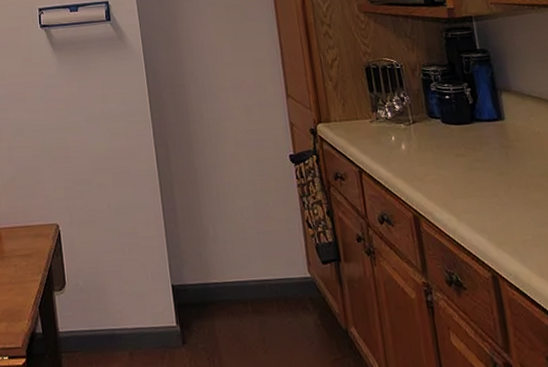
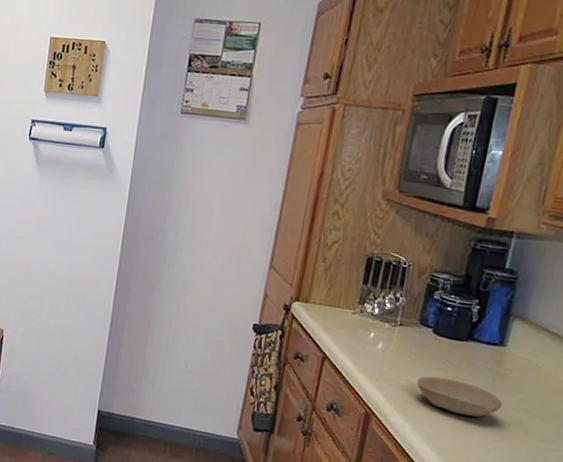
bowl: none [445,162,523,195] -> present [416,376,503,417]

